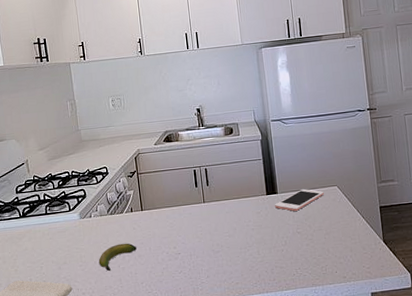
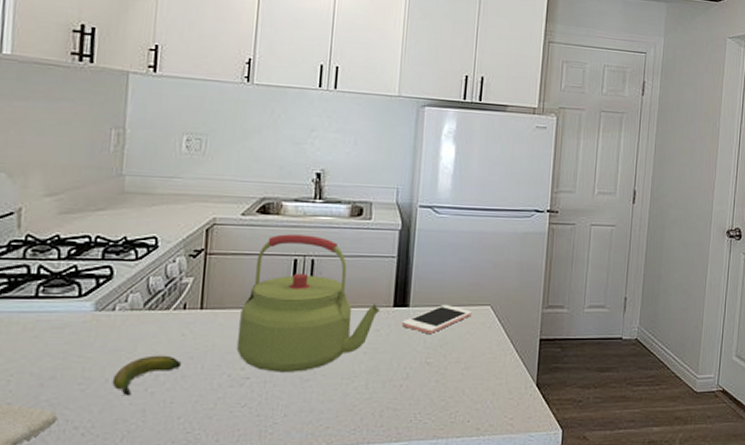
kettle: none [166,152,258,248] -> present [236,234,381,372]

